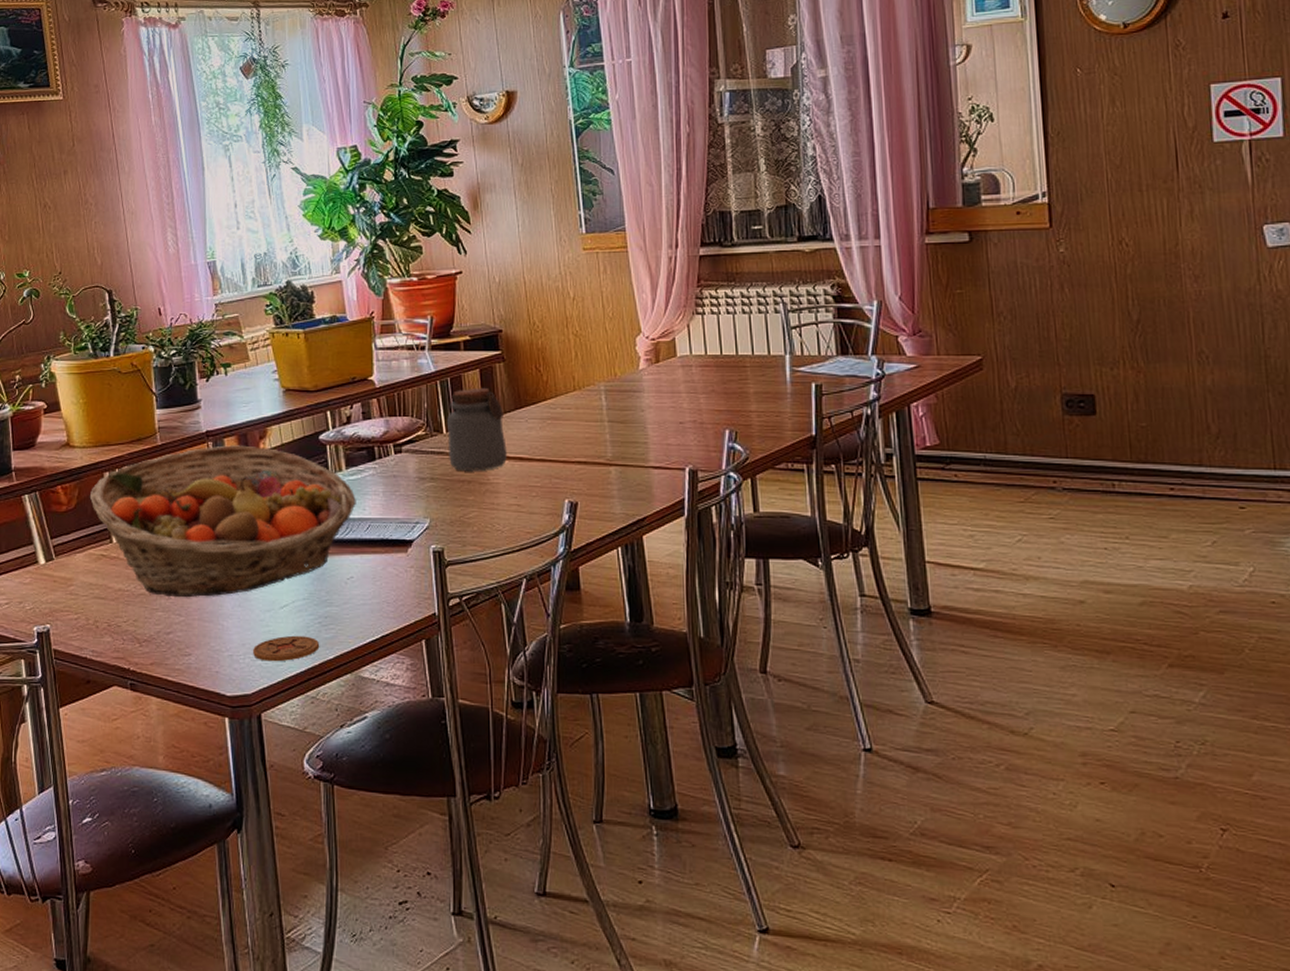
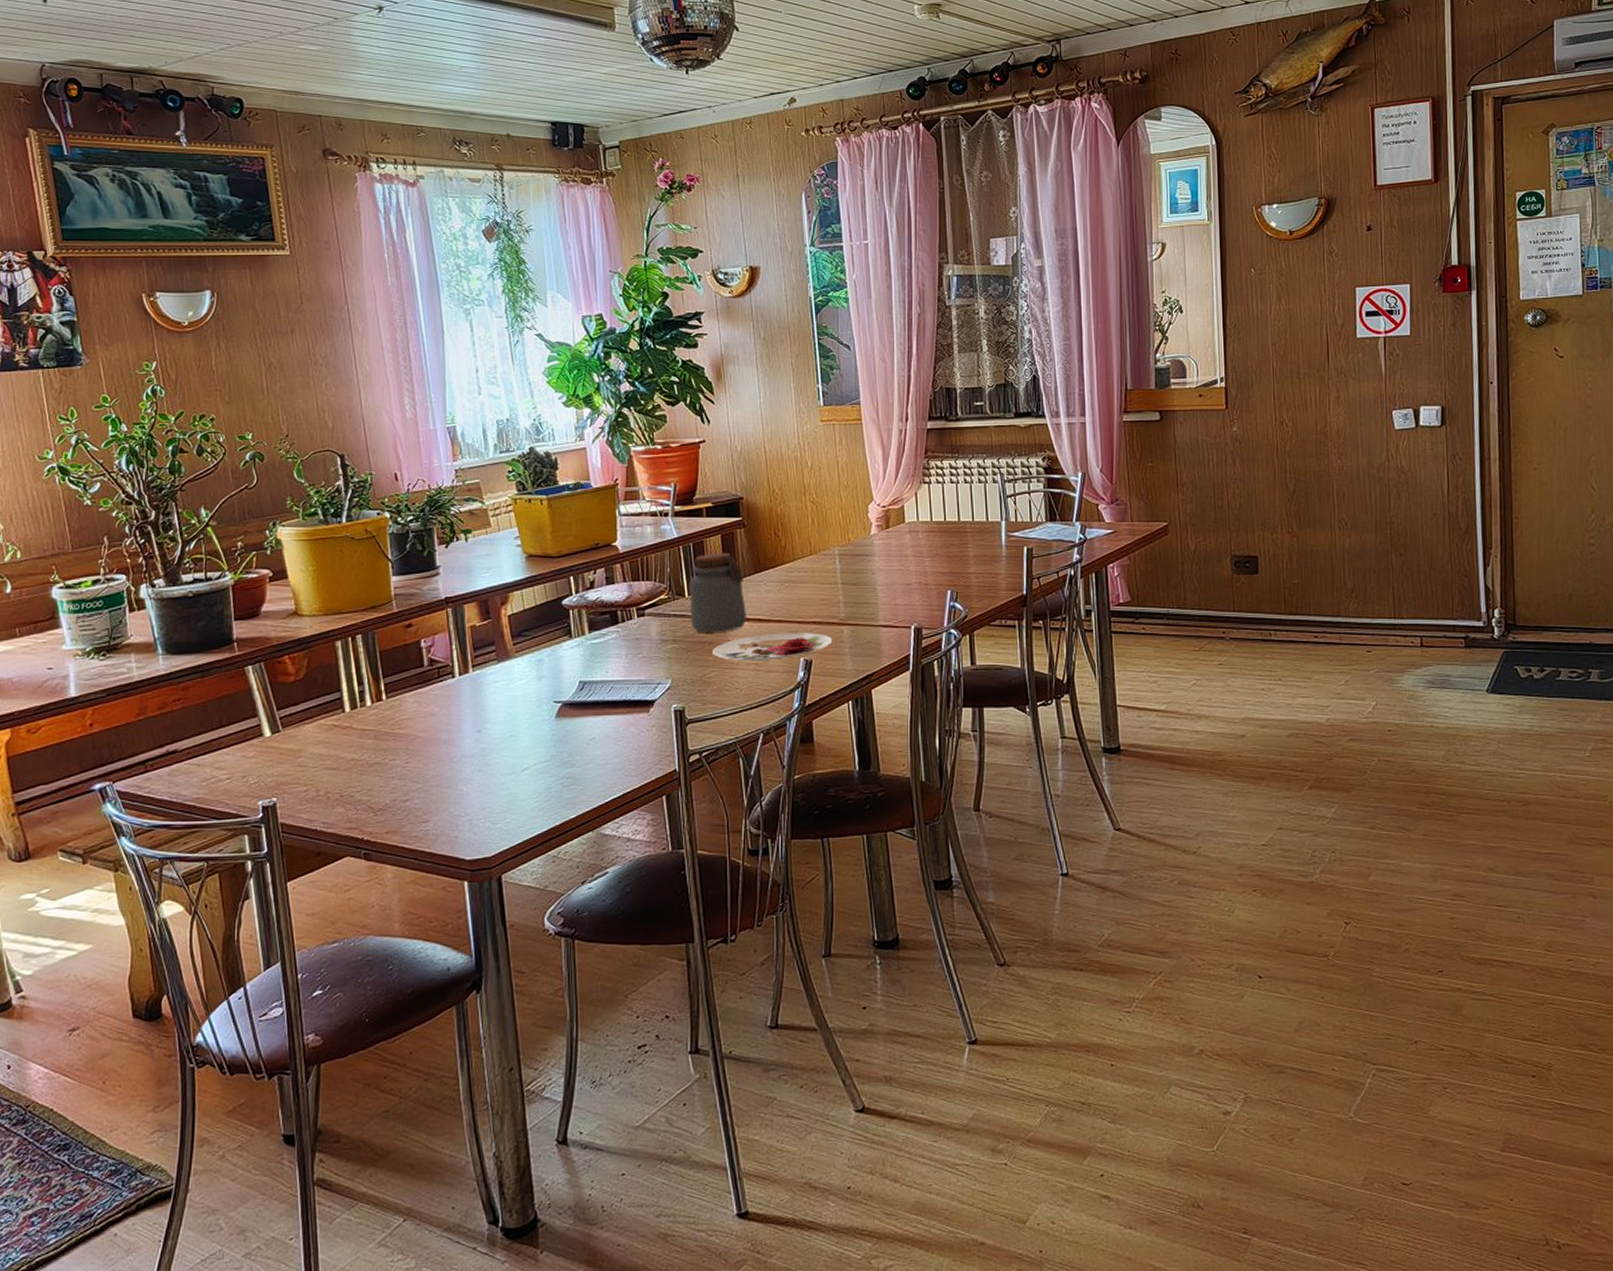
fruit basket: present [90,445,356,598] -> none [321,611,599,765]
coaster: present [252,635,319,662] -> none [492,797,560,824]
plate: none [472,473,600,502] -> present [712,632,833,662]

